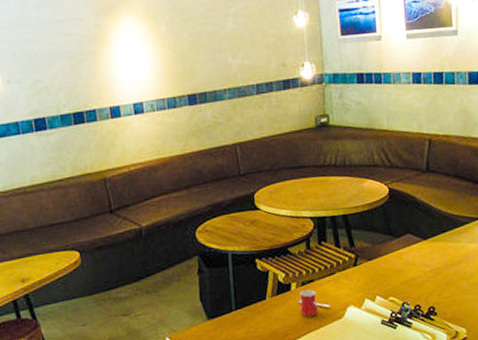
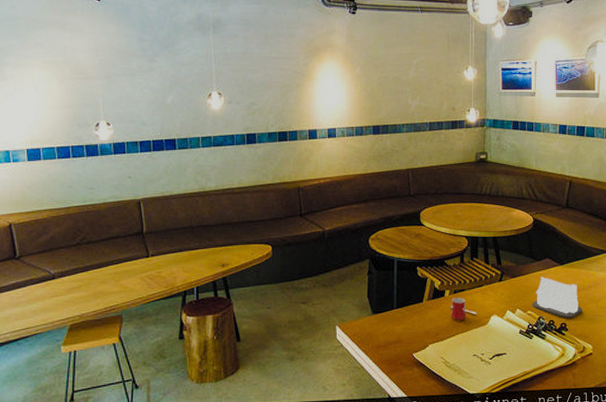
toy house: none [394,256,453,301] -> present [532,277,583,319]

